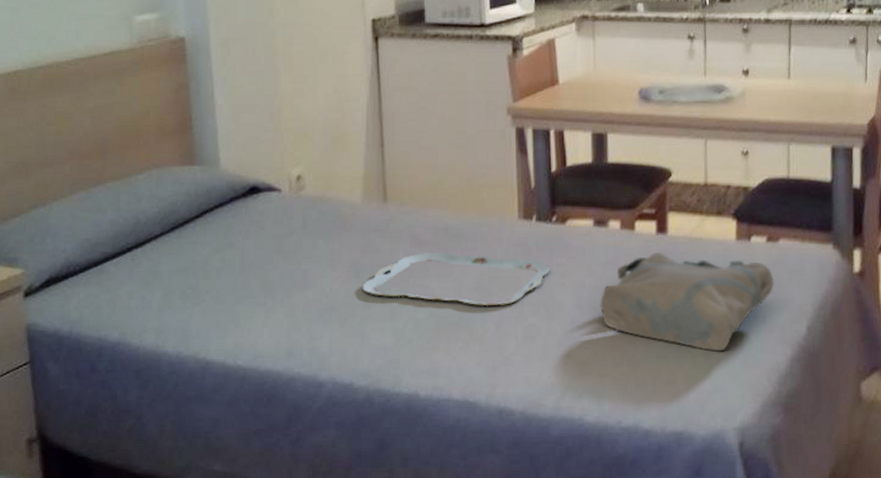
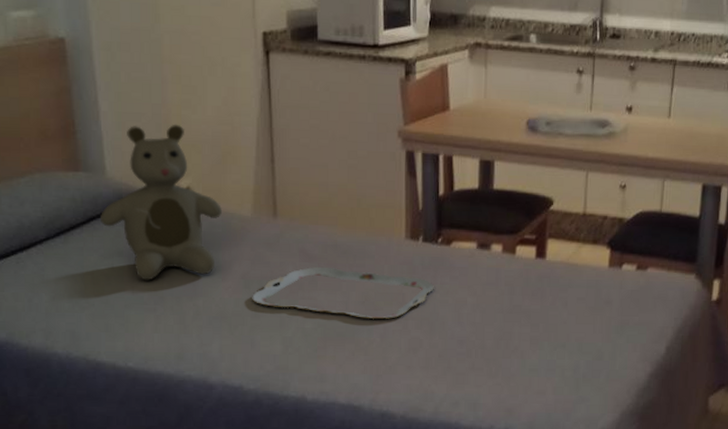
teddy bear: none [214,113,332,273] -> present [100,124,222,281]
tote bag: present [600,253,774,352] -> none [479,276,640,367]

